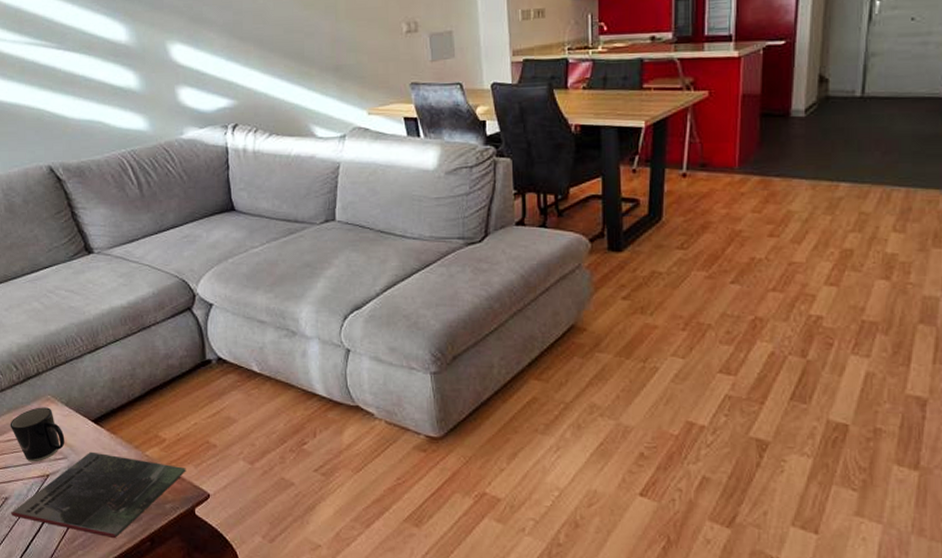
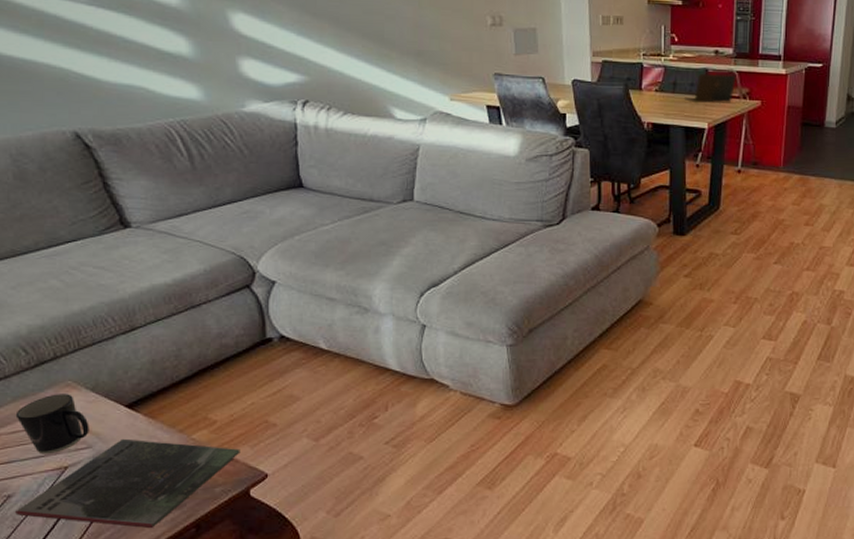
laptop: none [616,62,679,100] -> present [683,73,738,104]

